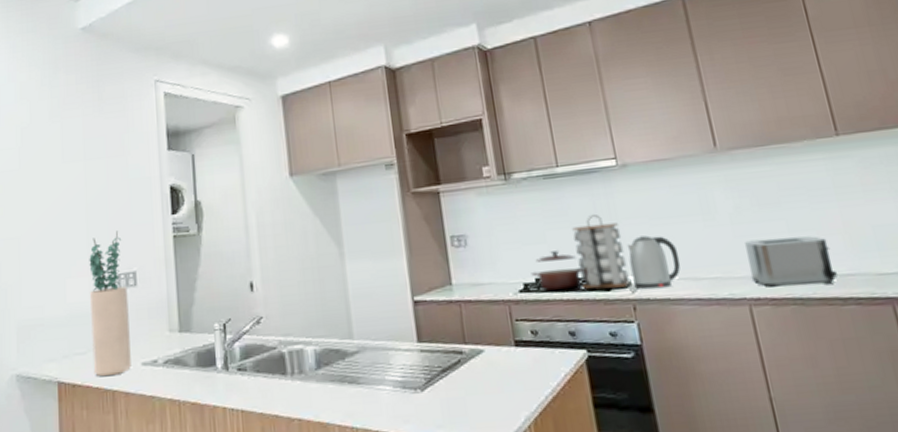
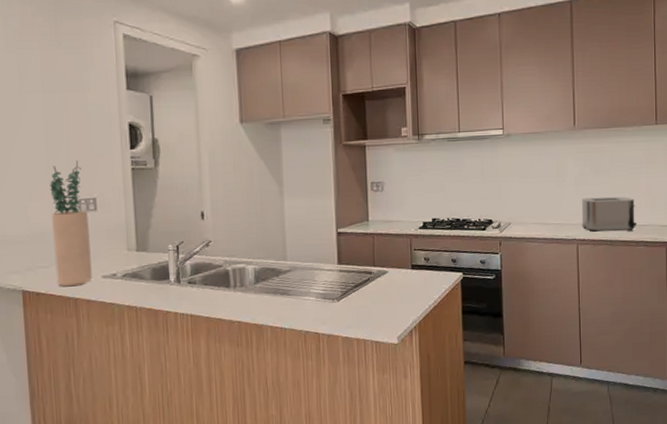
saucepan: present [531,251,585,292] -> none [429,198,469,229]
spice rack: present [572,213,630,290] -> none [464,171,500,229]
kettle: present [627,235,681,290] -> none [501,190,537,231]

